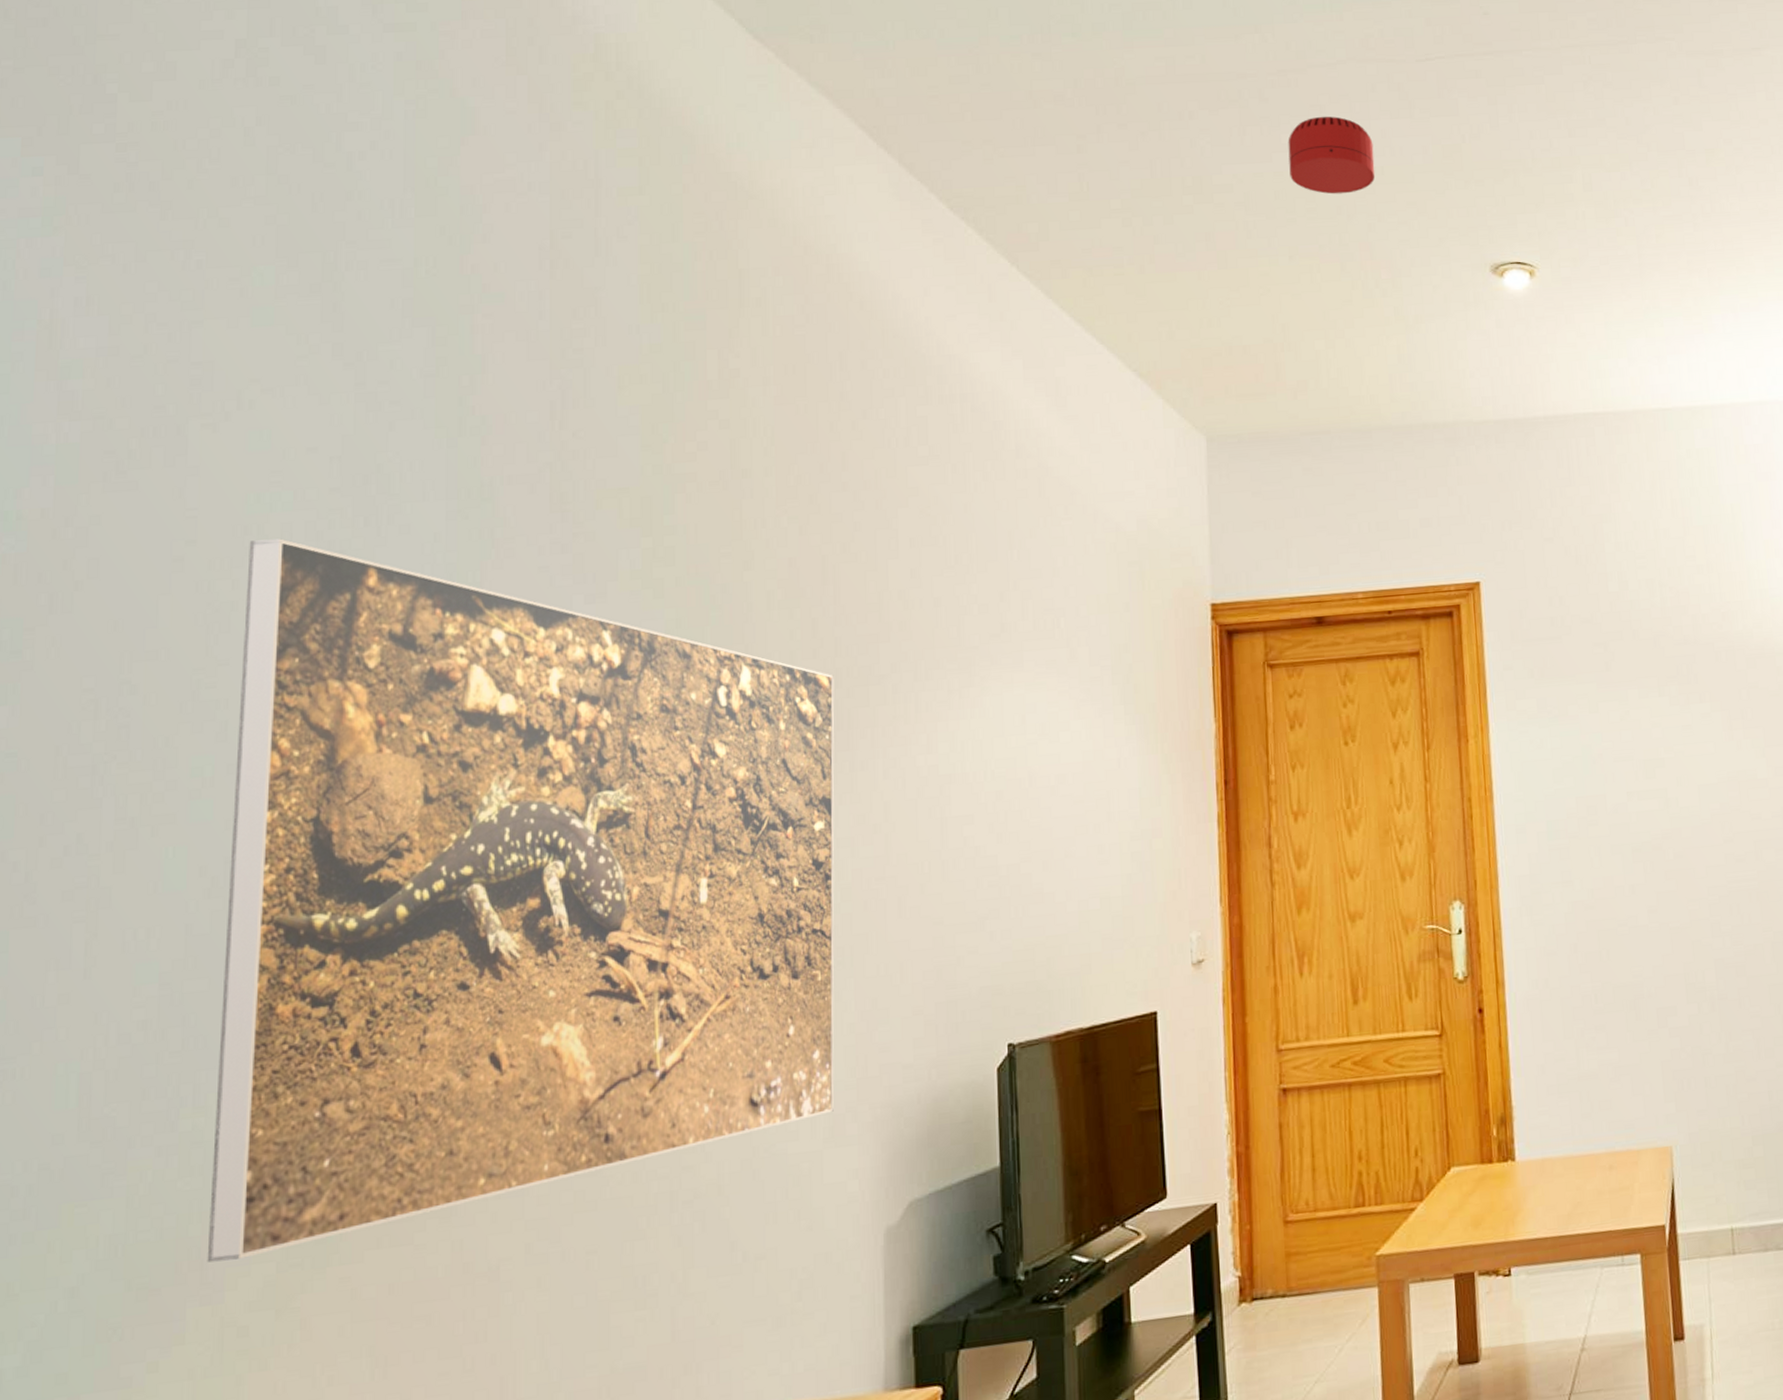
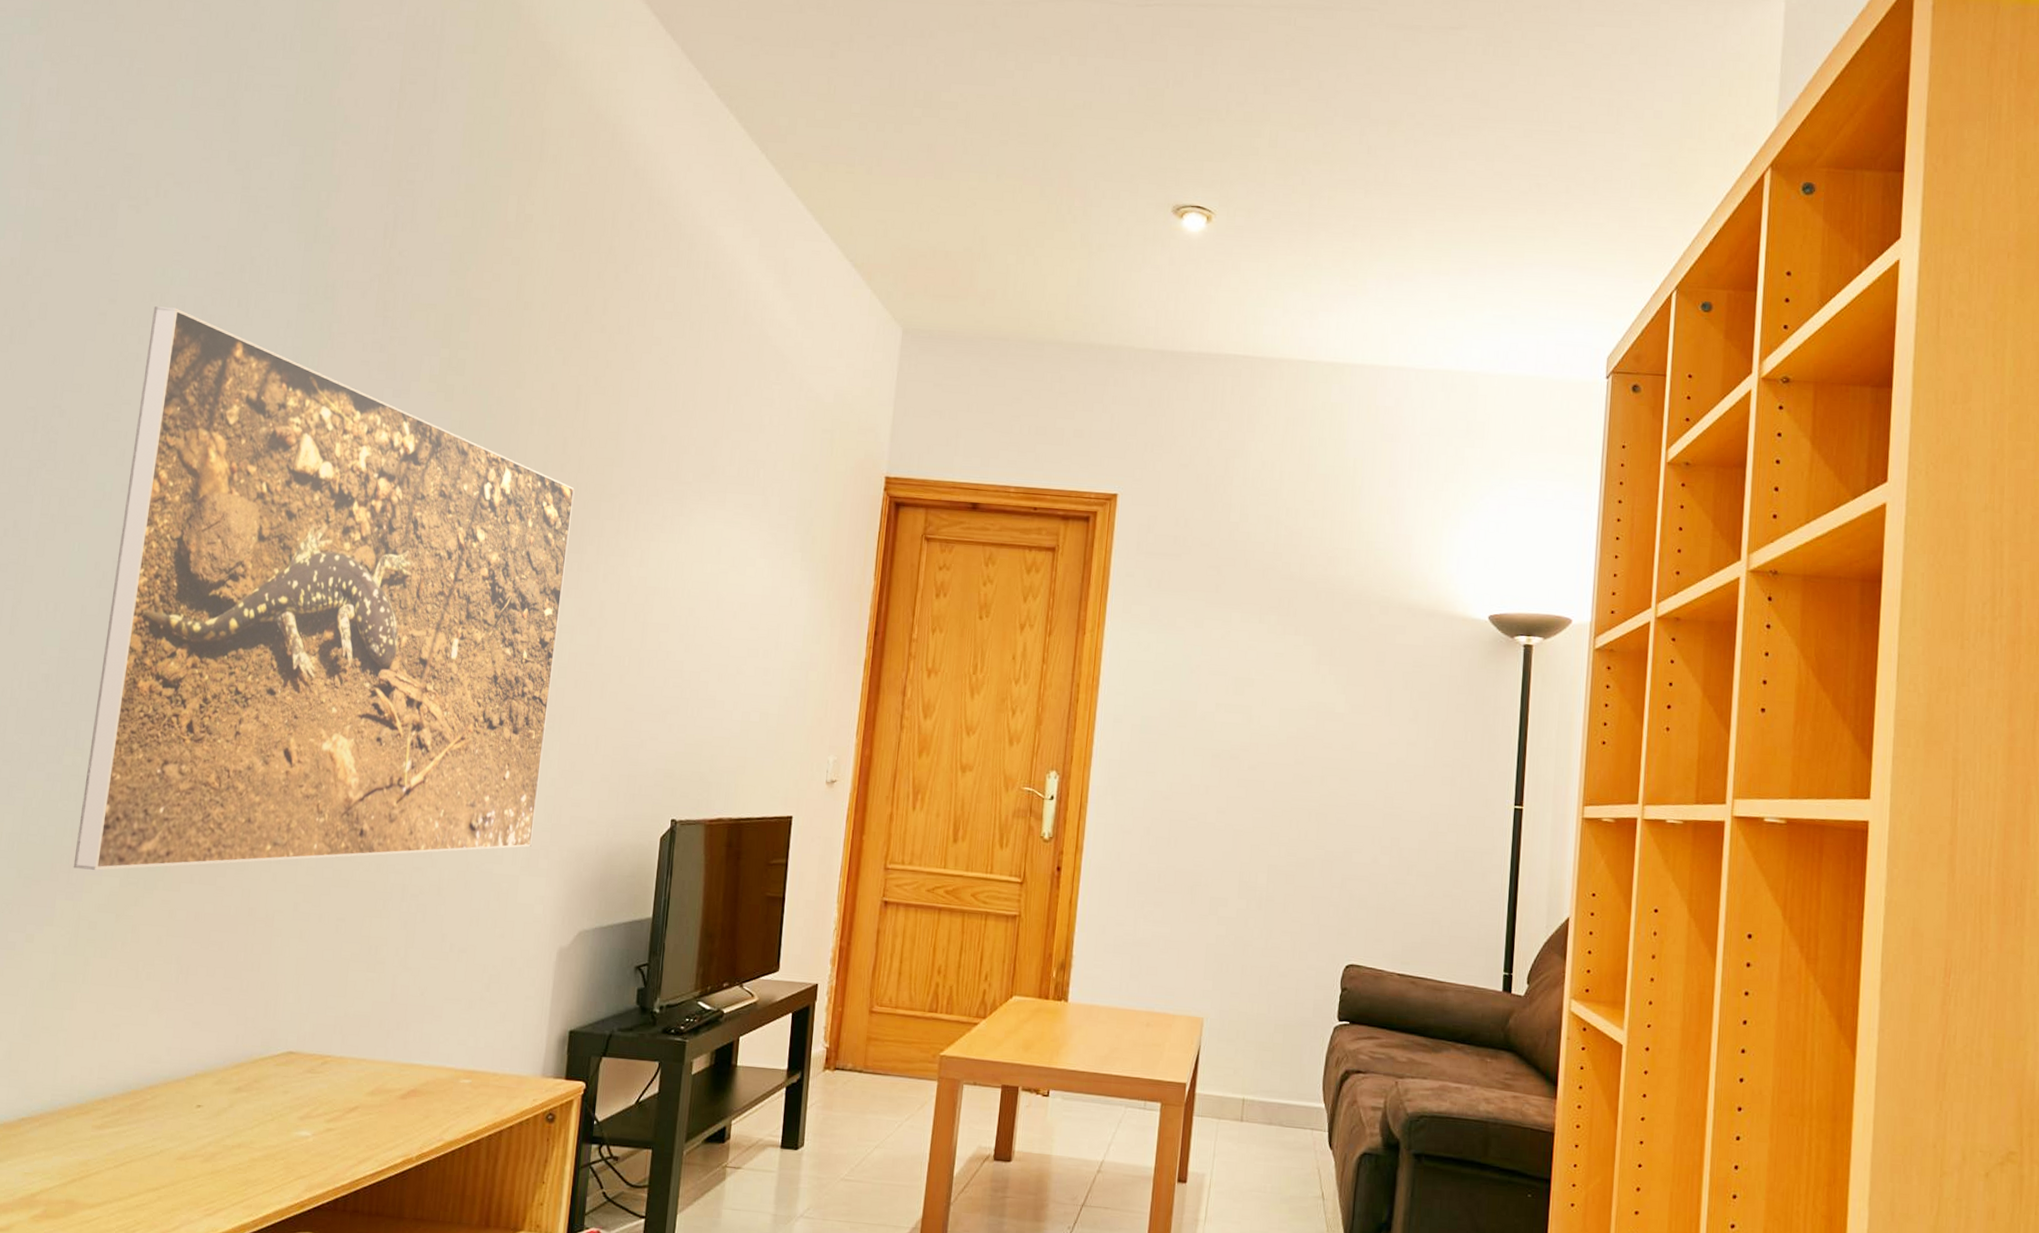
smoke detector: present [1288,116,1376,195] -> none [1008,48,1086,123]

